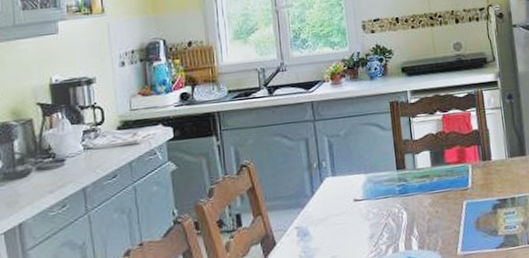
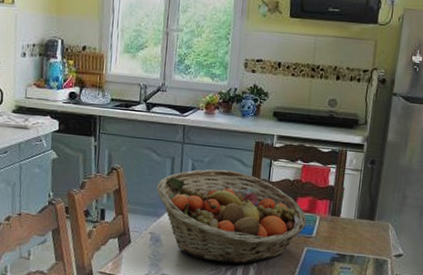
fruit basket: none [293,137,460,243] -> present [156,169,307,264]

